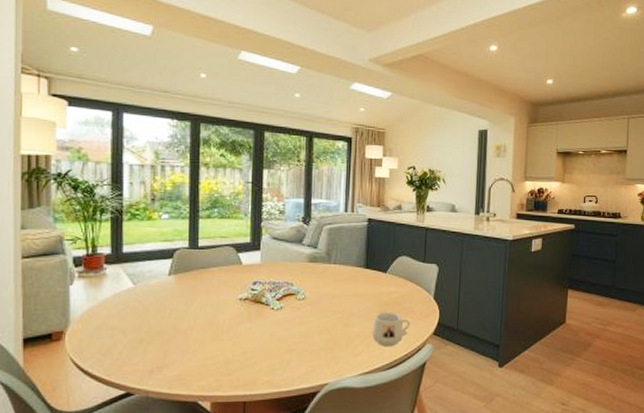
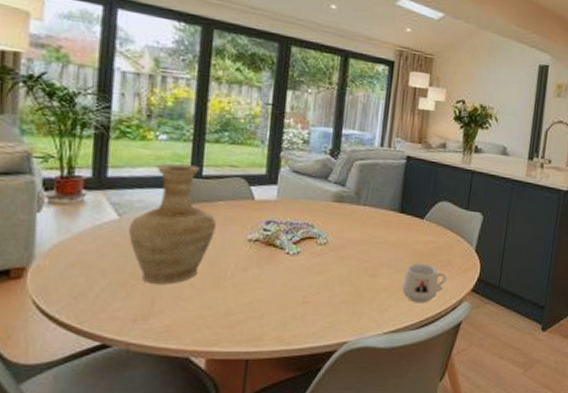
vase: none [142,238,213,340] -> present [128,163,217,284]

